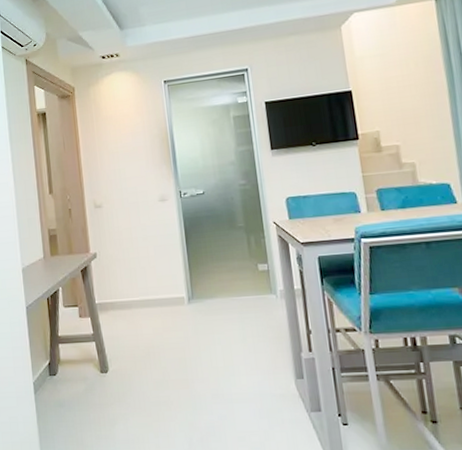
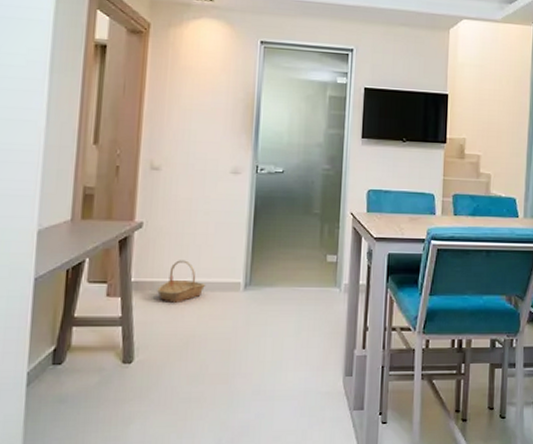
basket: none [117,281,156,320] -> present [157,260,206,304]

